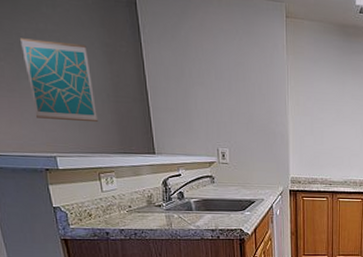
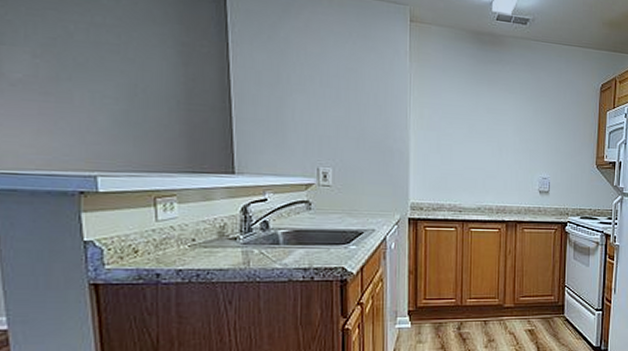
wall art: present [21,38,99,123] -> none [67,32,162,135]

